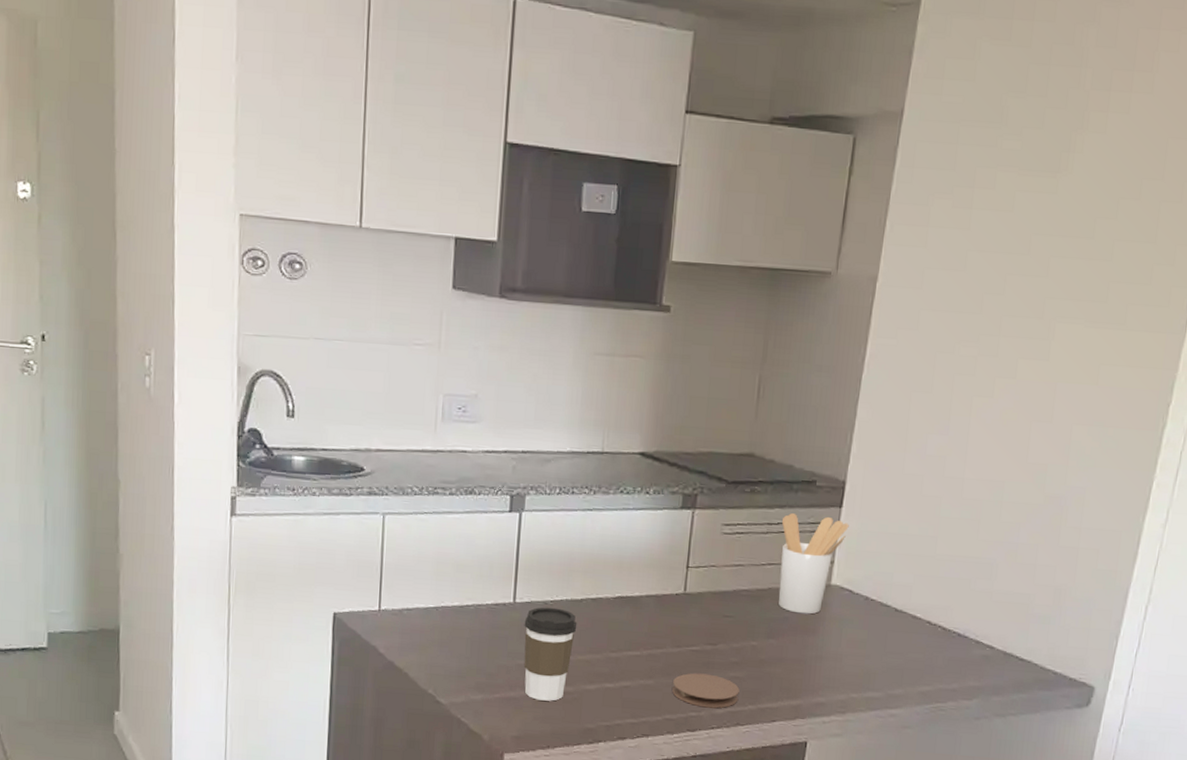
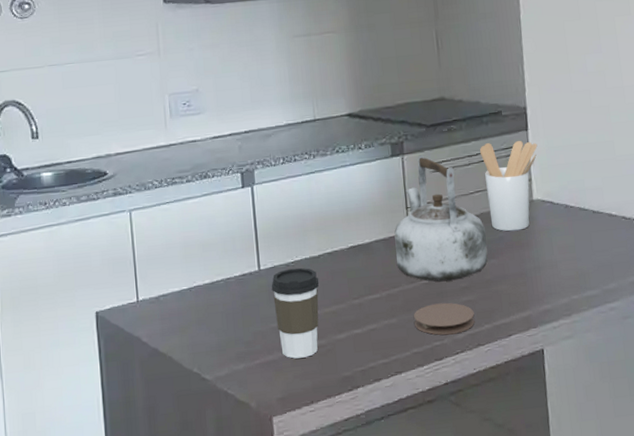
kettle: none [664,512,771,653] -> present [394,154,488,282]

